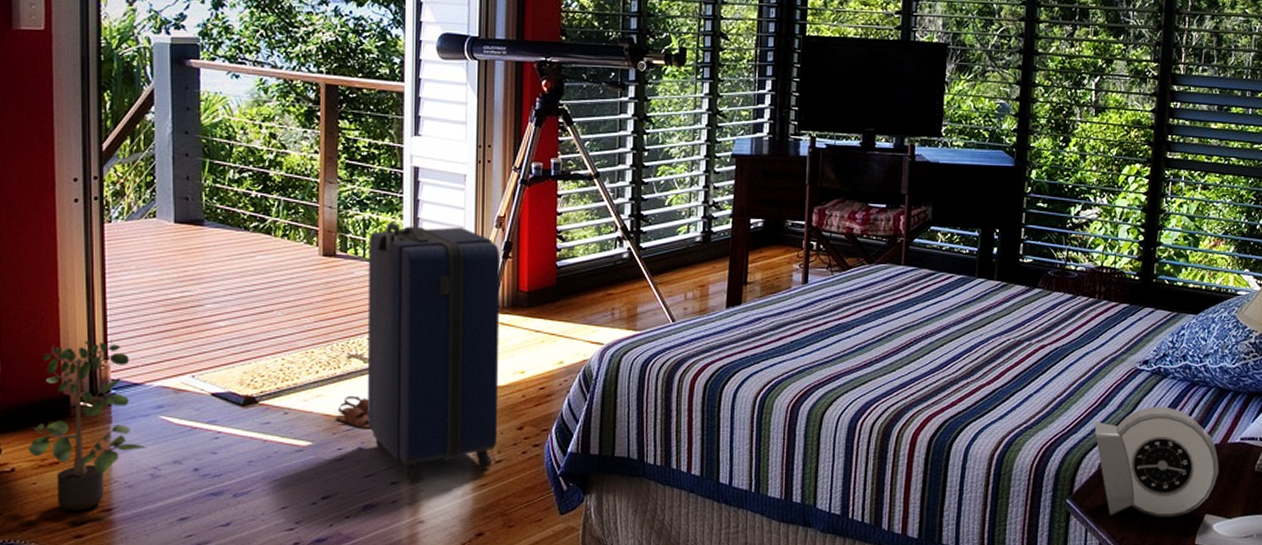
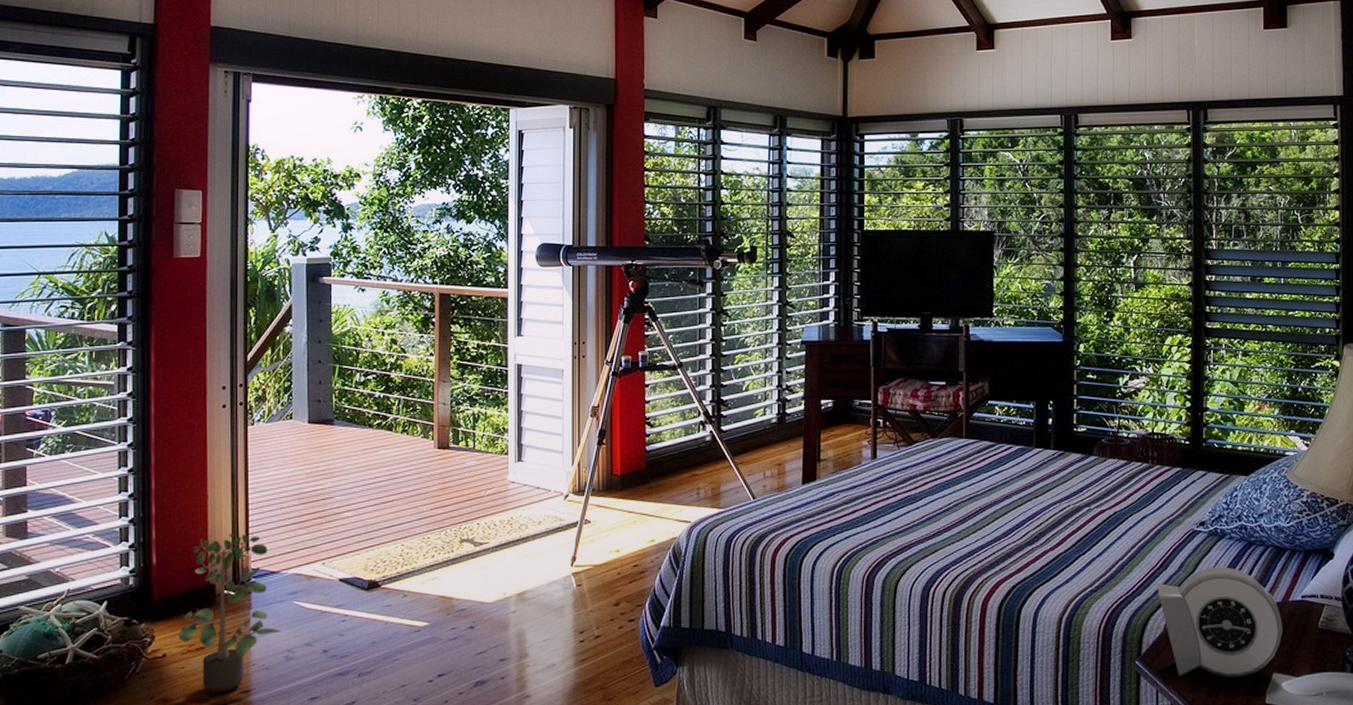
sandal: present [336,396,371,428] -> none [450,578,481,608]
suitcase: present [367,221,501,482] -> none [477,415,596,659]

